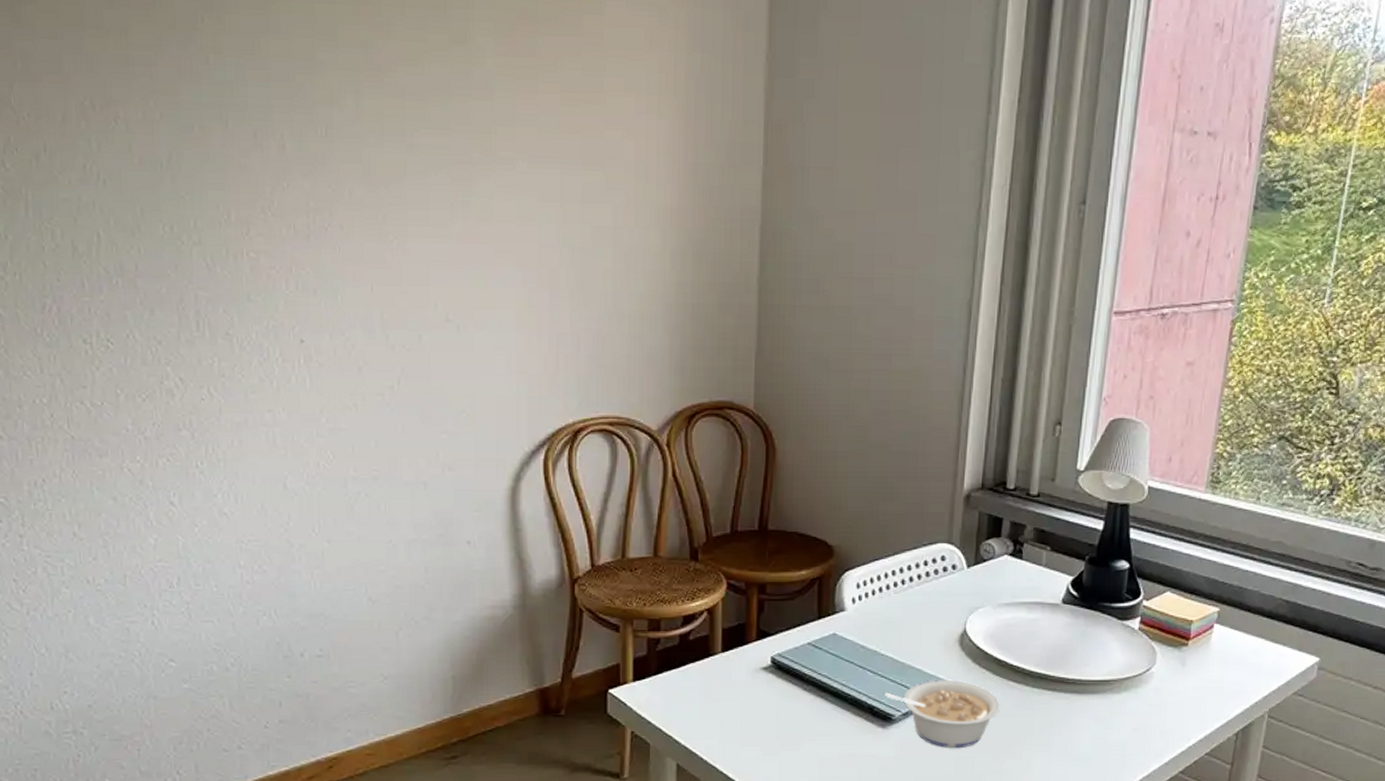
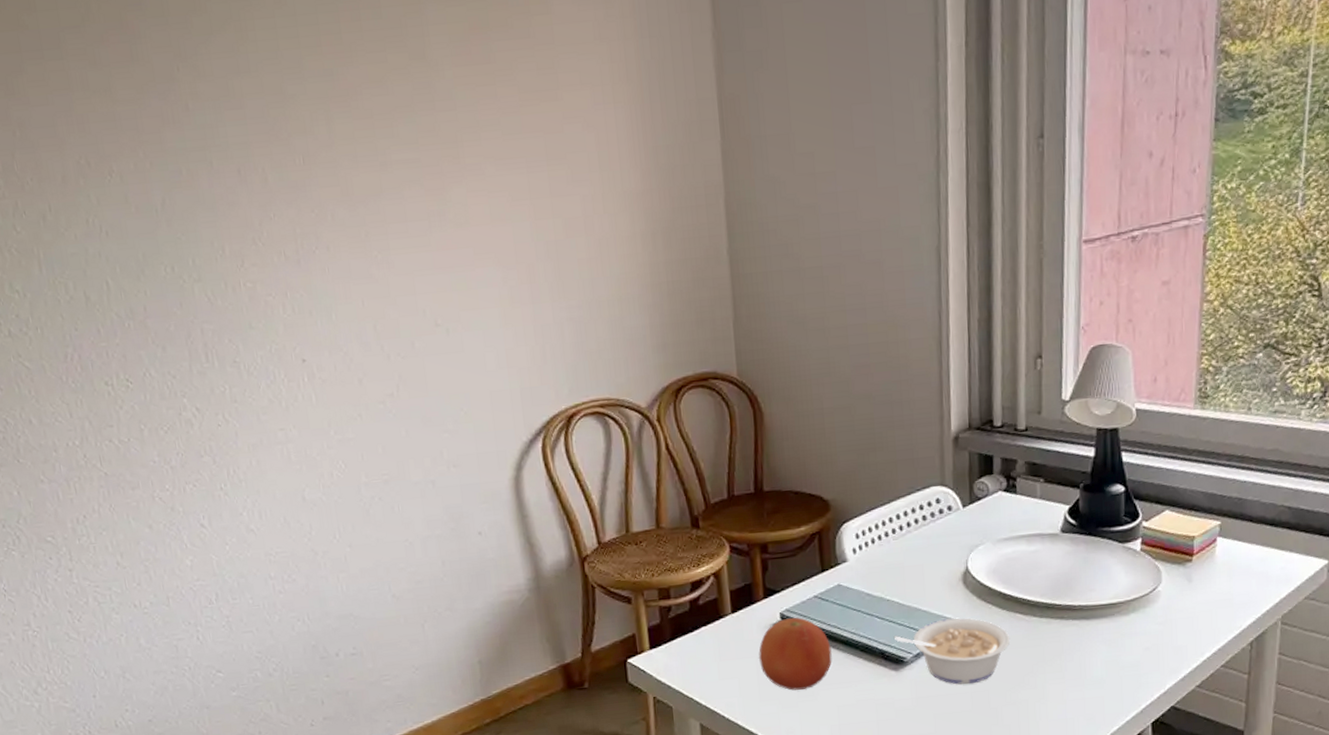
fruit: none [744,663,820,738] -> present [758,617,832,691]

